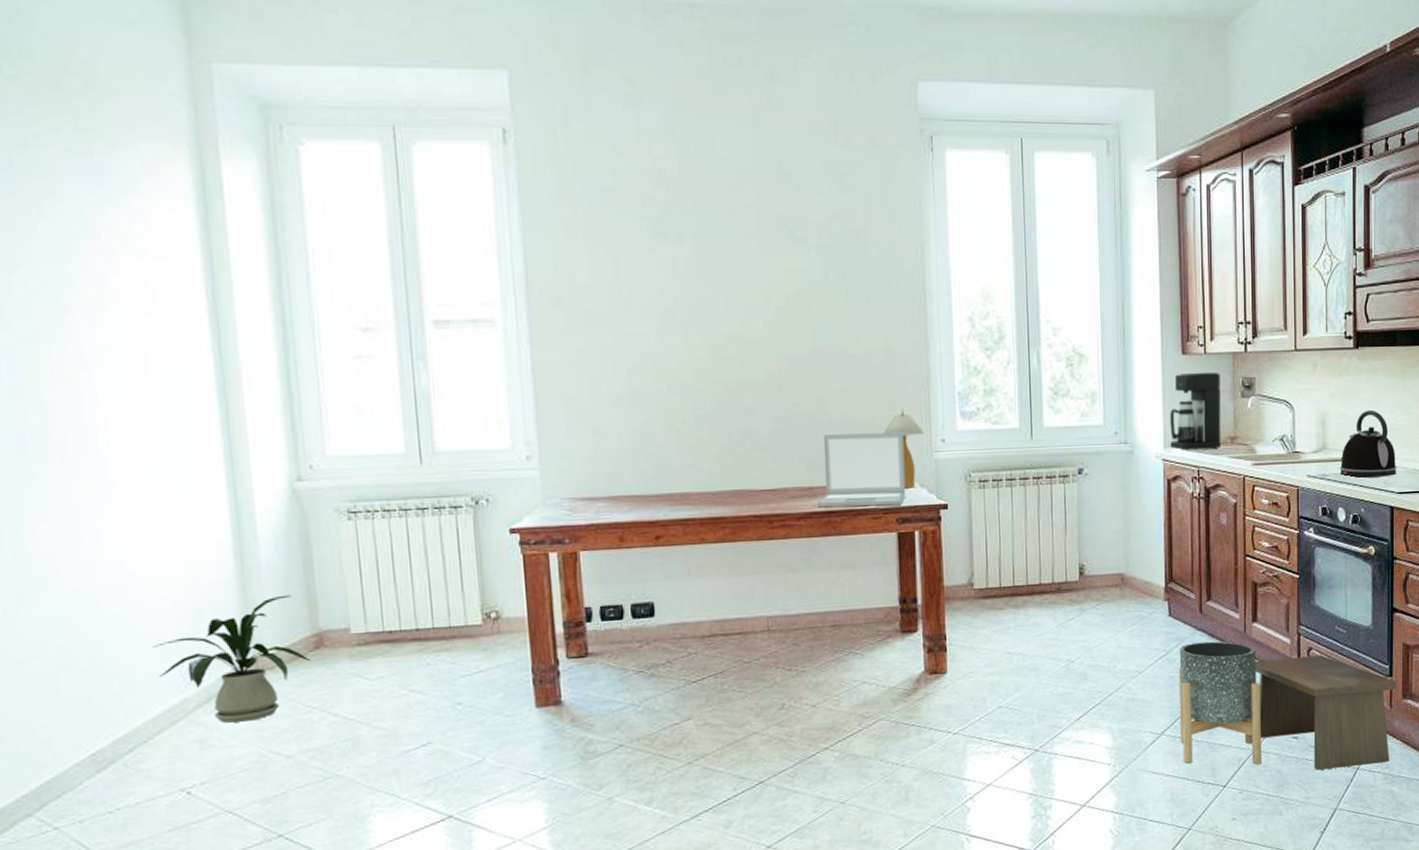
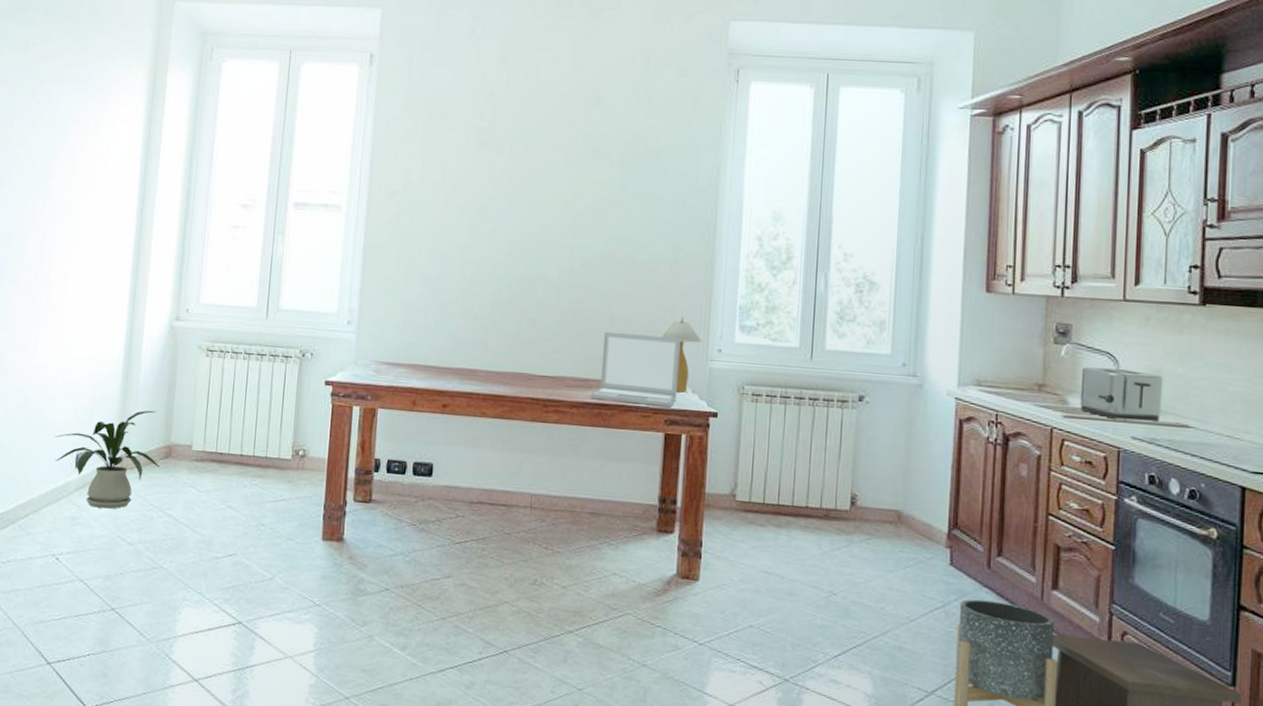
coffee maker: present [1170,372,1221,451] -> none [966,312,1030,394]
toaster: none [1265,414,1329,461] -> present [1080,367,1164,422]
kettle: present [1339,410,1397,478] -> none [1174,374,1252,452]

